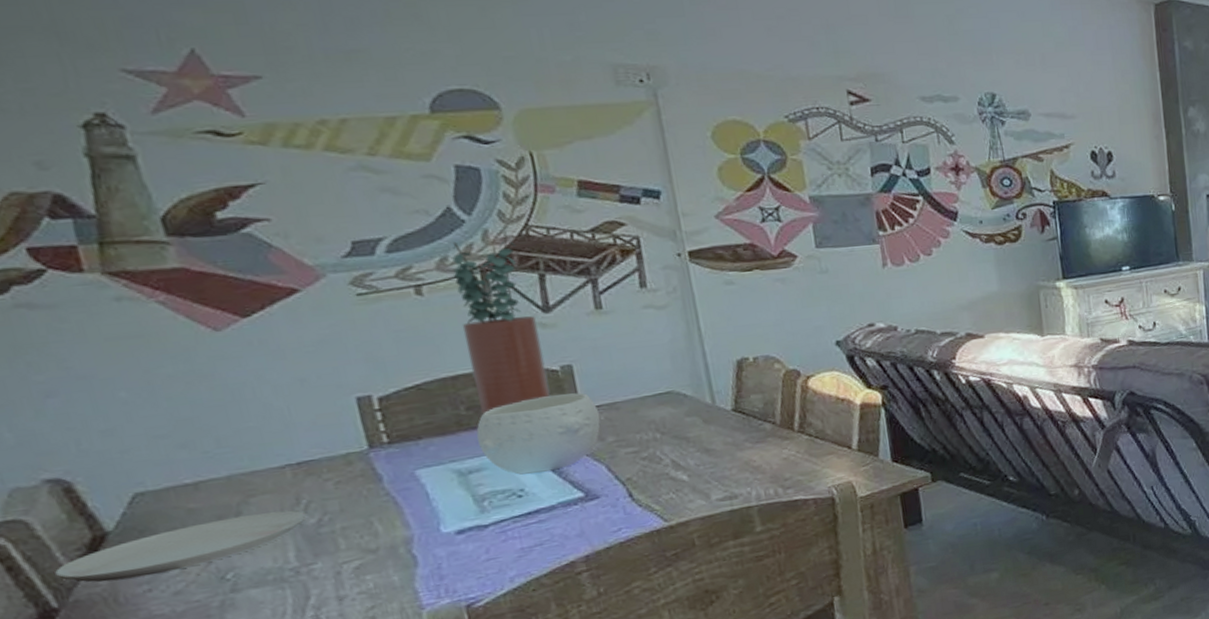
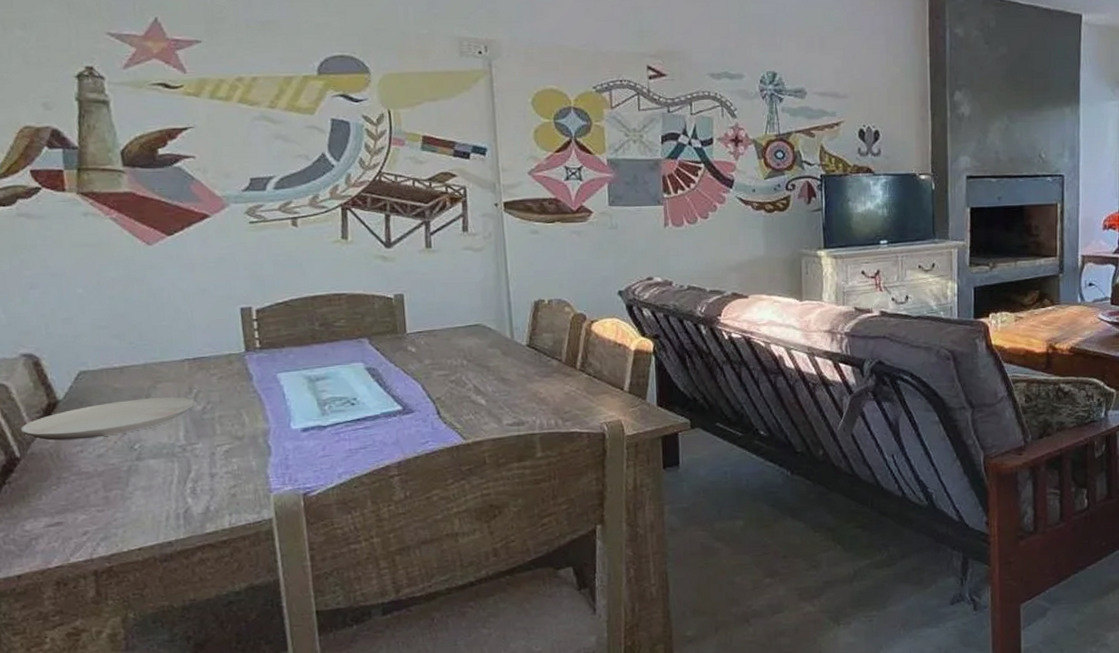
vase: present [452,230,551,415] -> none [322,176,385,331]
bowl: present [476,393,601,475] -> none [325,318,421,386]

